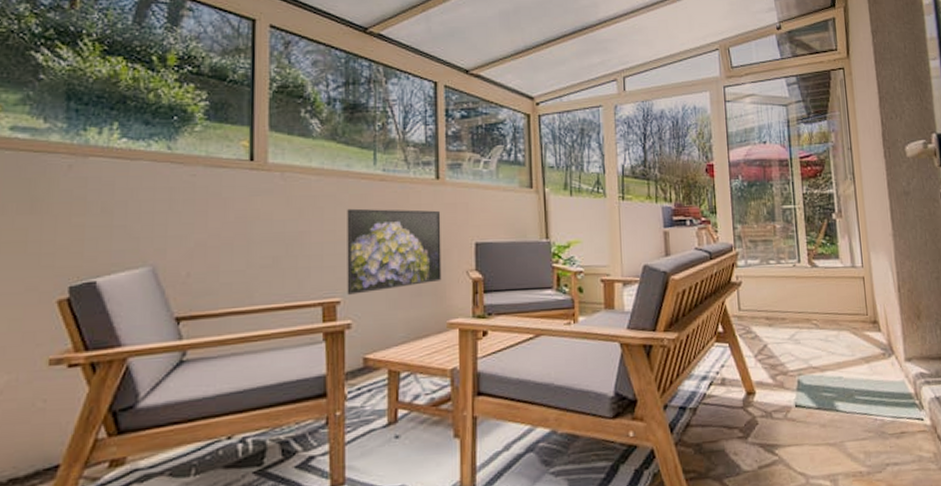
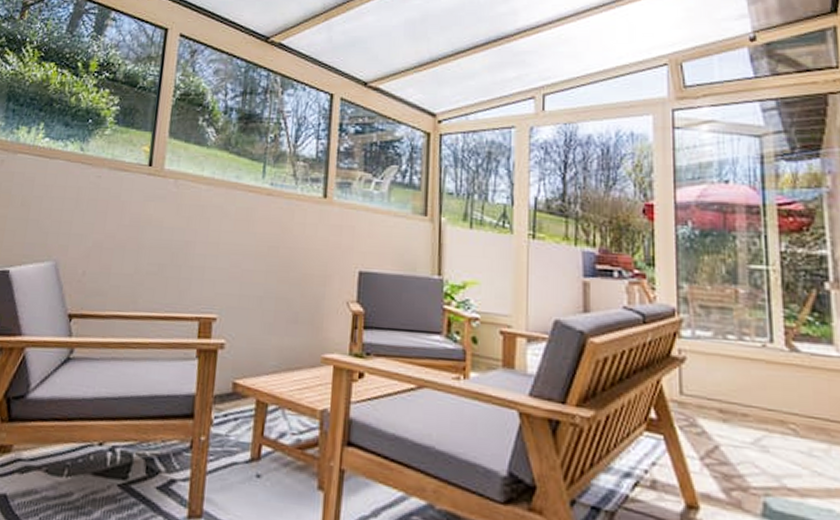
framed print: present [347,208,442,295] -> none [223,221,325,313]

